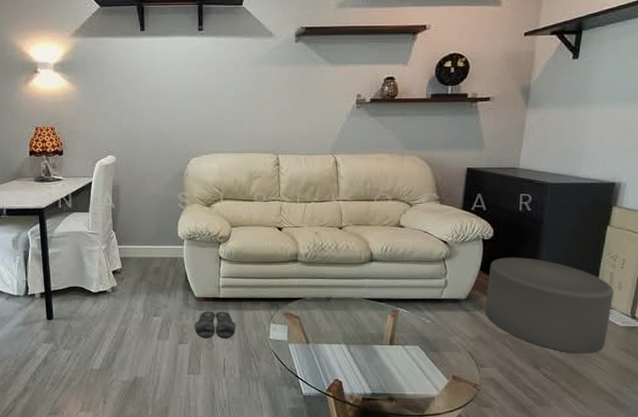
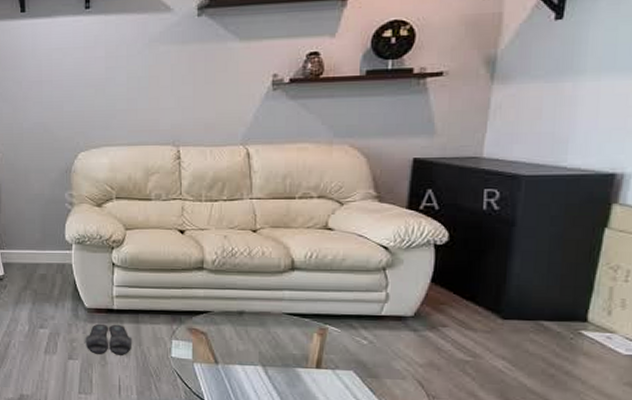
pouf: present [484,257,614,354] -> none [437,266,614,388]

